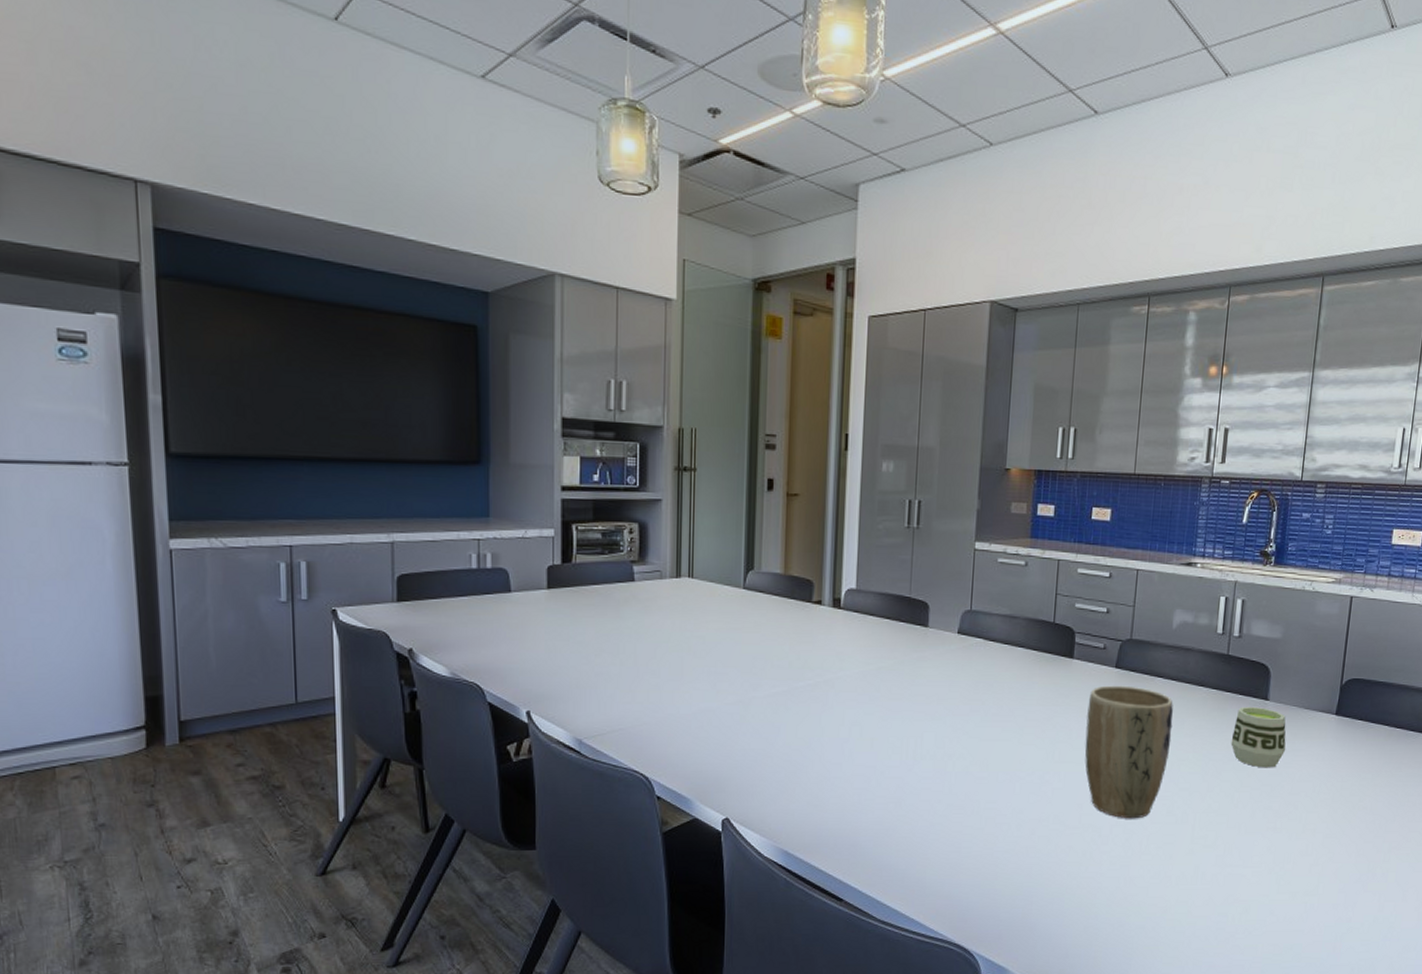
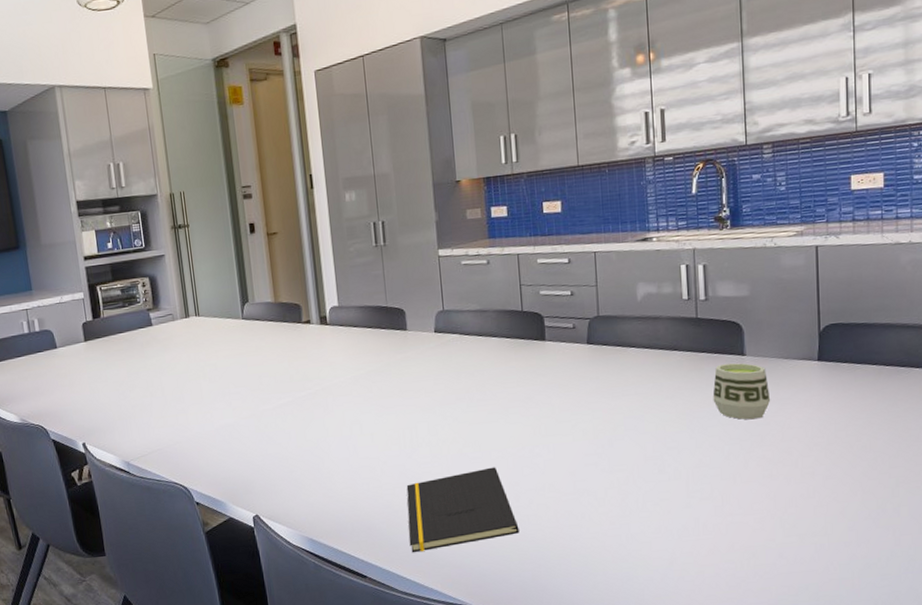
notepad: none [895,790,1016,878] -> present [406,467,519,553]
plant pot: present [1085,685,1173,819] -> none [566,358,653,481]

